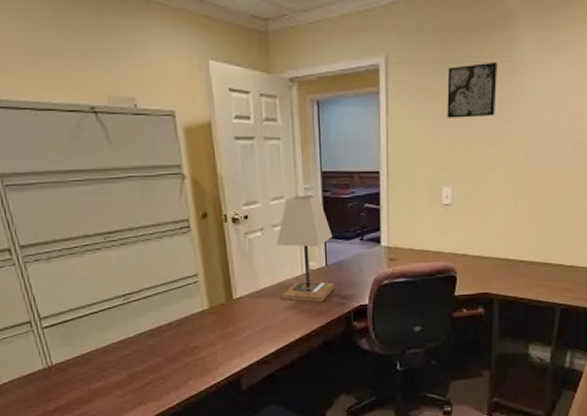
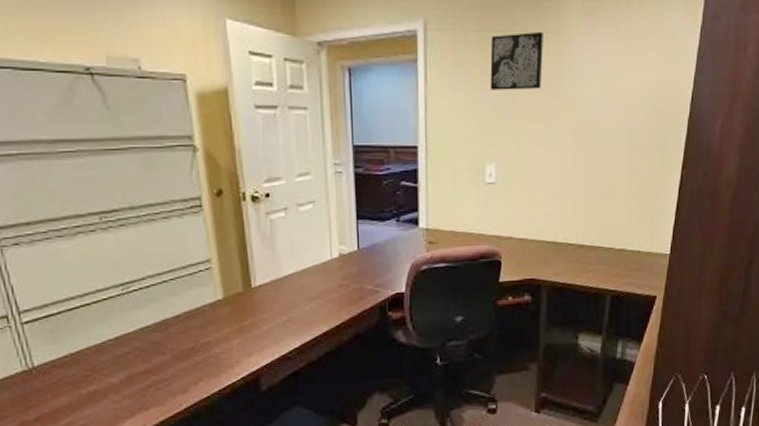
lamp: present [276,195,335,303] -> none [301,171,368,291]

